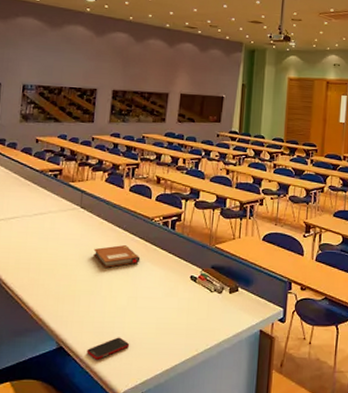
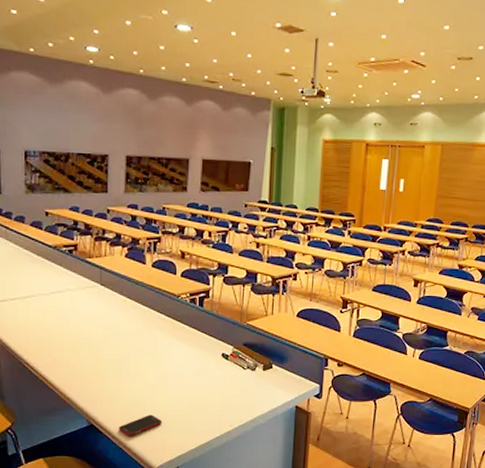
notebook: present [93,245,141,268] -> none [118,323,168,346]

